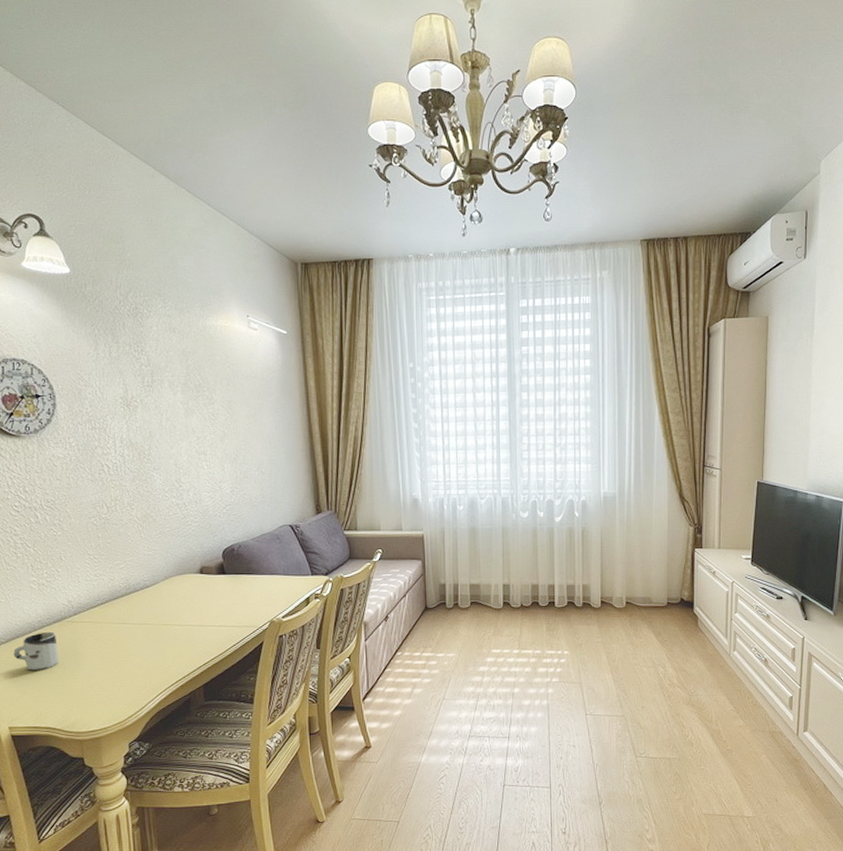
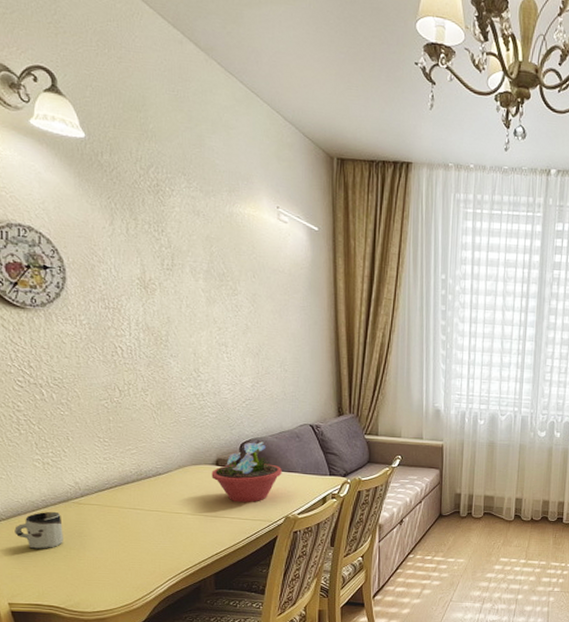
potted flower: none [196,546,265,610] -> present [211,441,282,503]

